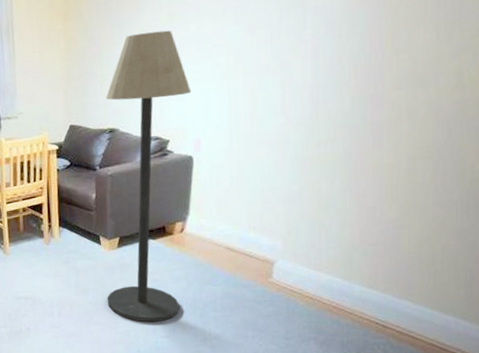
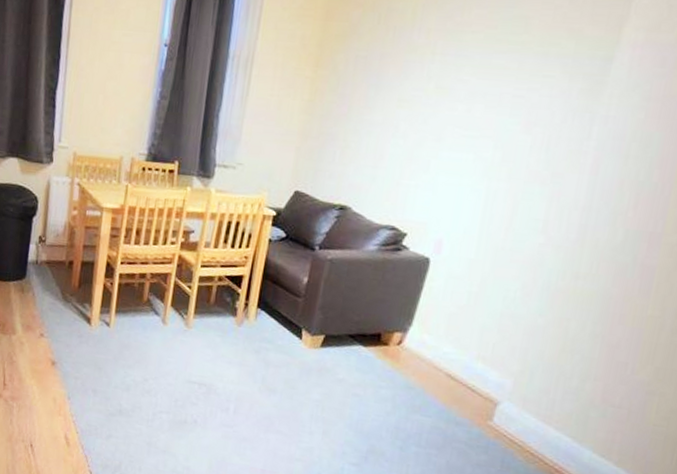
floor lamp: present [105,30,192,322] -> none [294,101,445,445]

